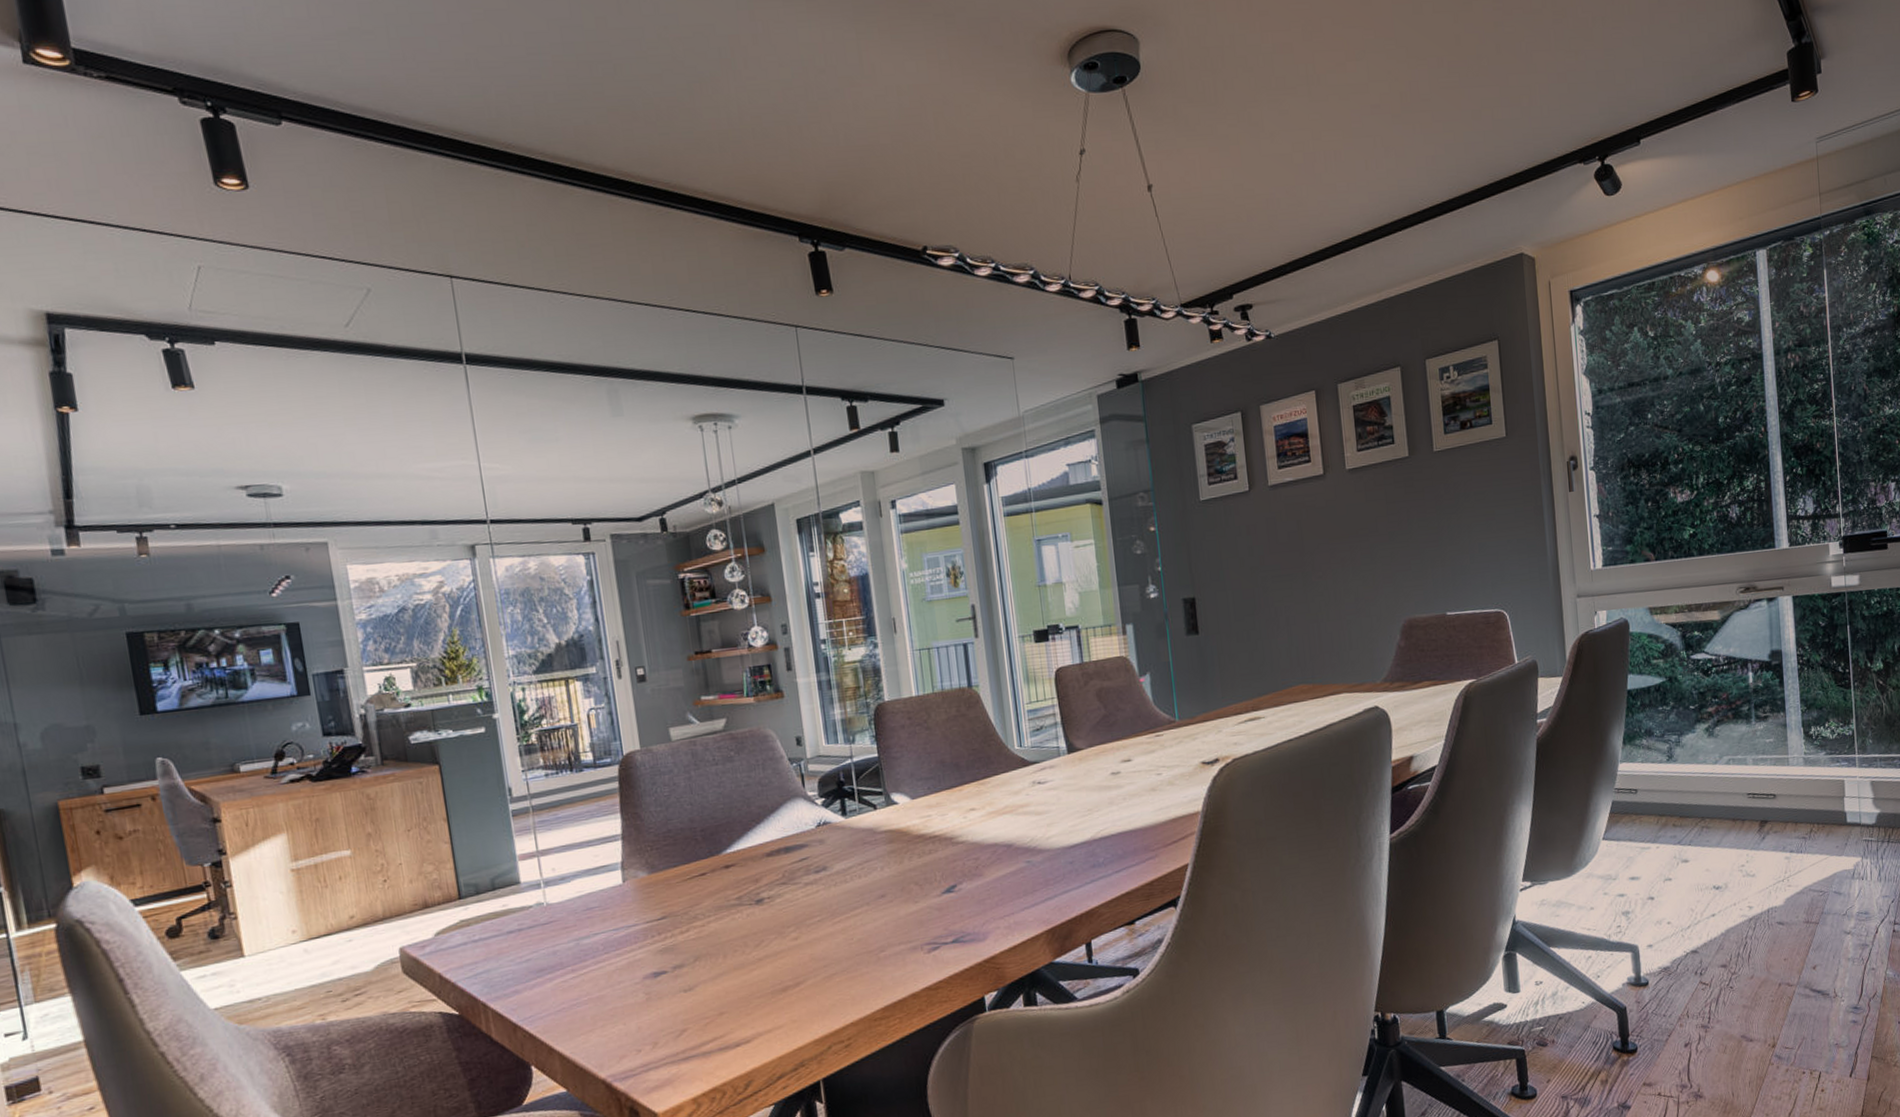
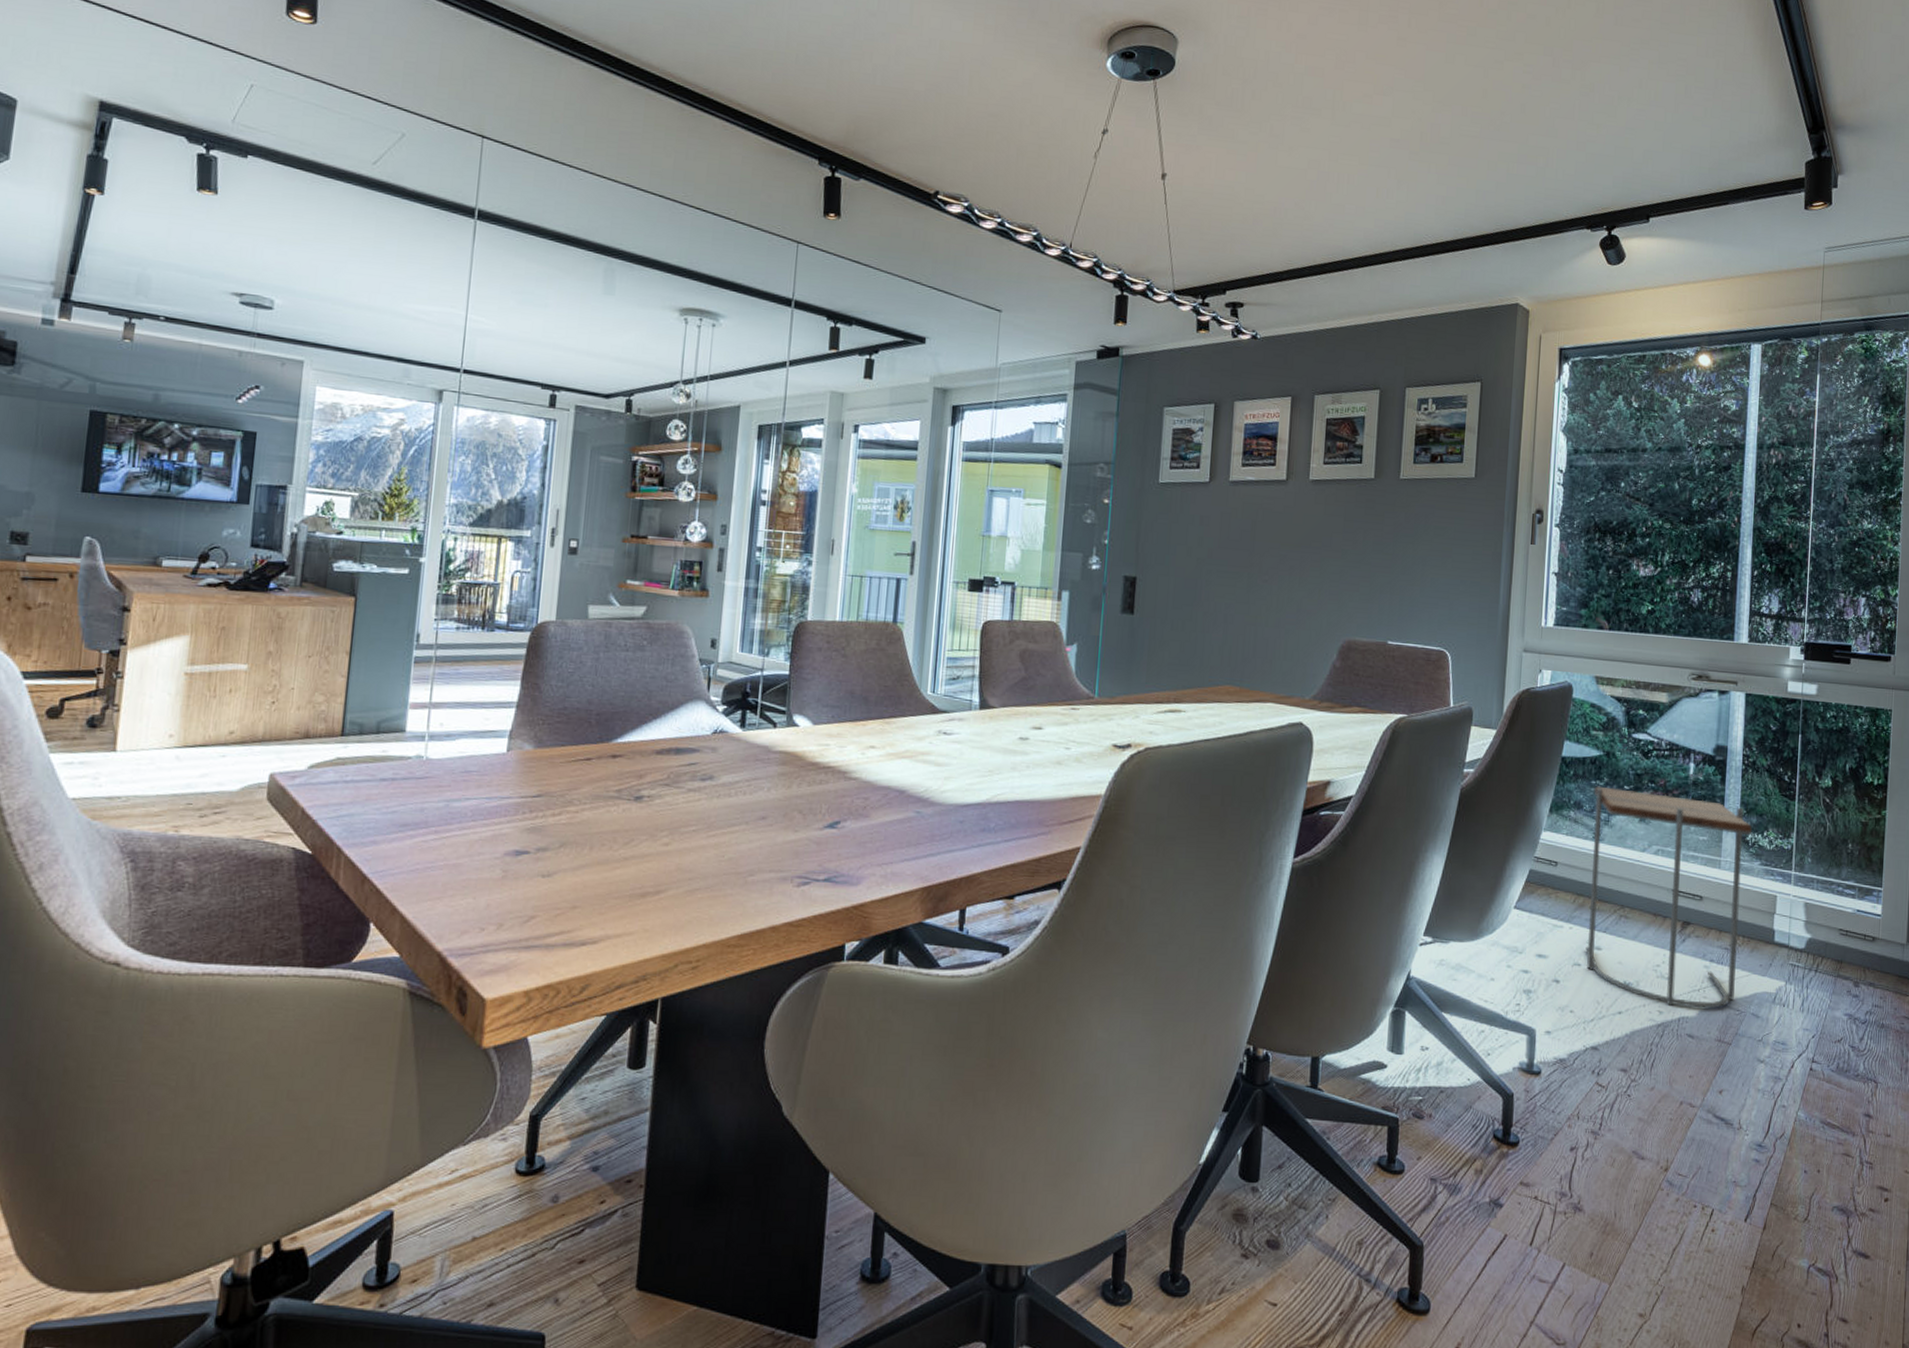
side table: none [1662,704,1816,900] -> present [1585,786,1753,1009]

